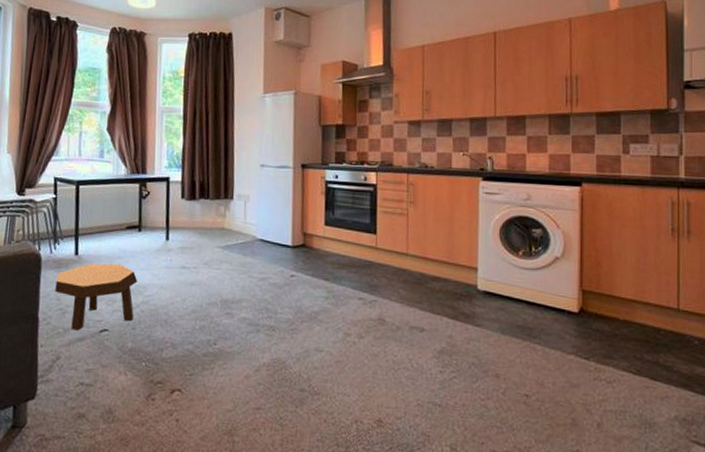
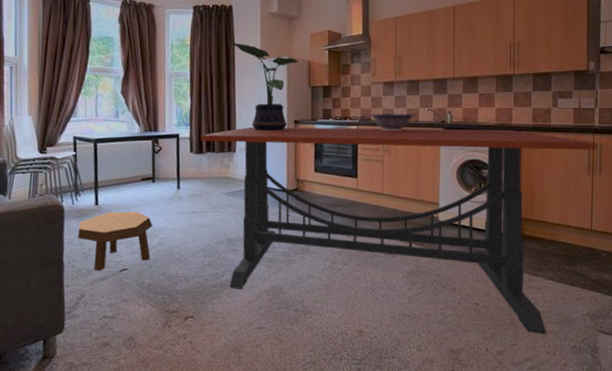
dining table: none [193,170,683,441] -> present [200,126,597,334]
potted plant: none [230,74,308,177] -> present [231,42,299,132]
decorative bowl: none [392,157,448,180] -> present [370,112,416,132]

